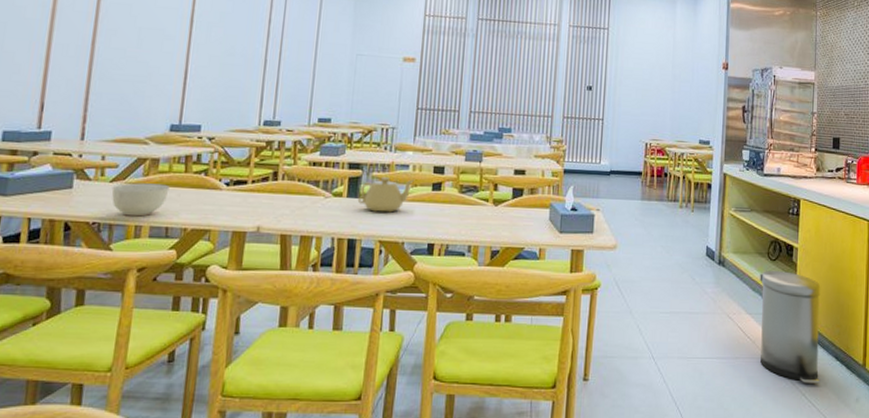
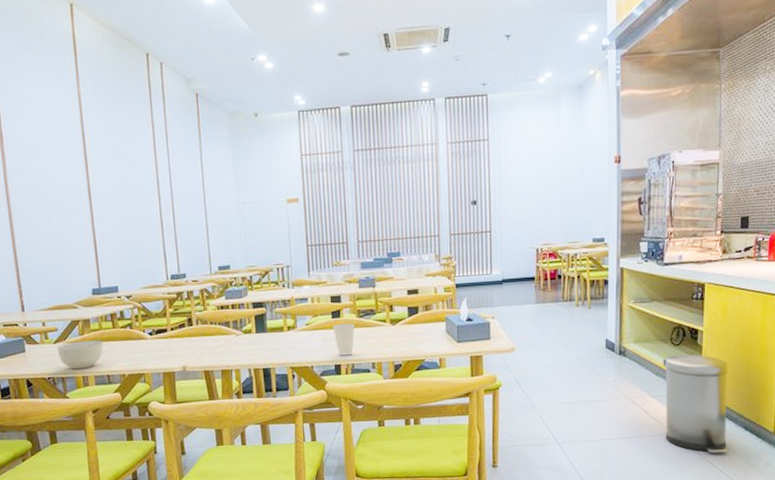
teapot: present [357,176,414,213] -> none [265,310,314,343]
cup: none [431,197,455,235] -> present [332,323,355,356]

